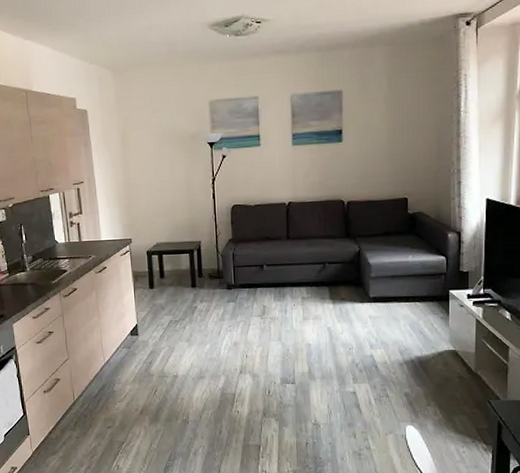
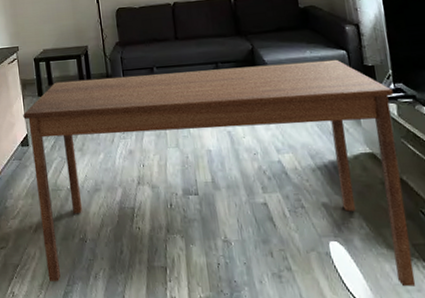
dining table: none [134,264,482,463] -> present [23,59,416,287]

